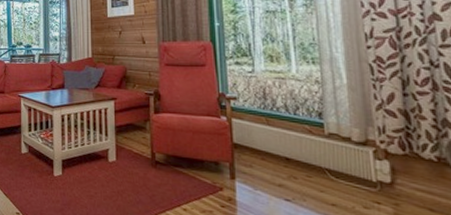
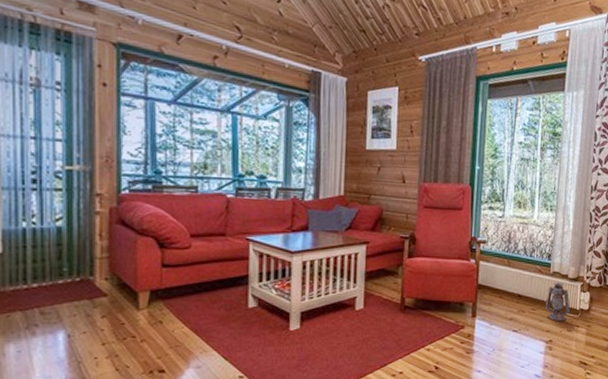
lantern: none [324,145,362,194] -> present [545,282,570,321]

